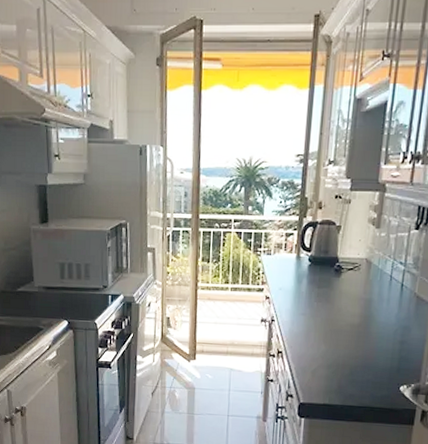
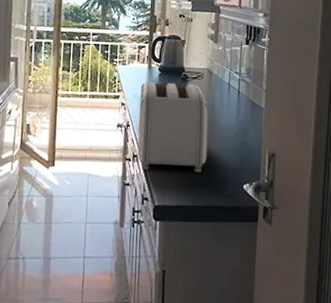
toaster: none [283,273,365,371] -> present [138,81,209,172]

